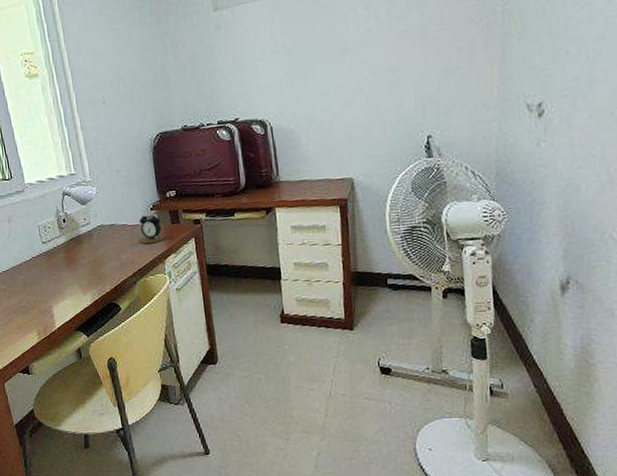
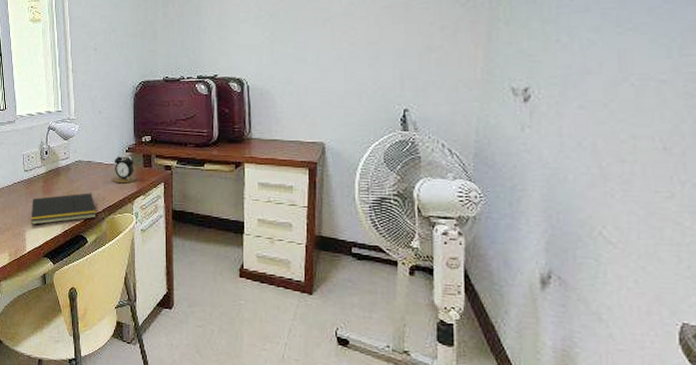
notepad: none [55,257,127,300] -> present [30,193,97,226]

